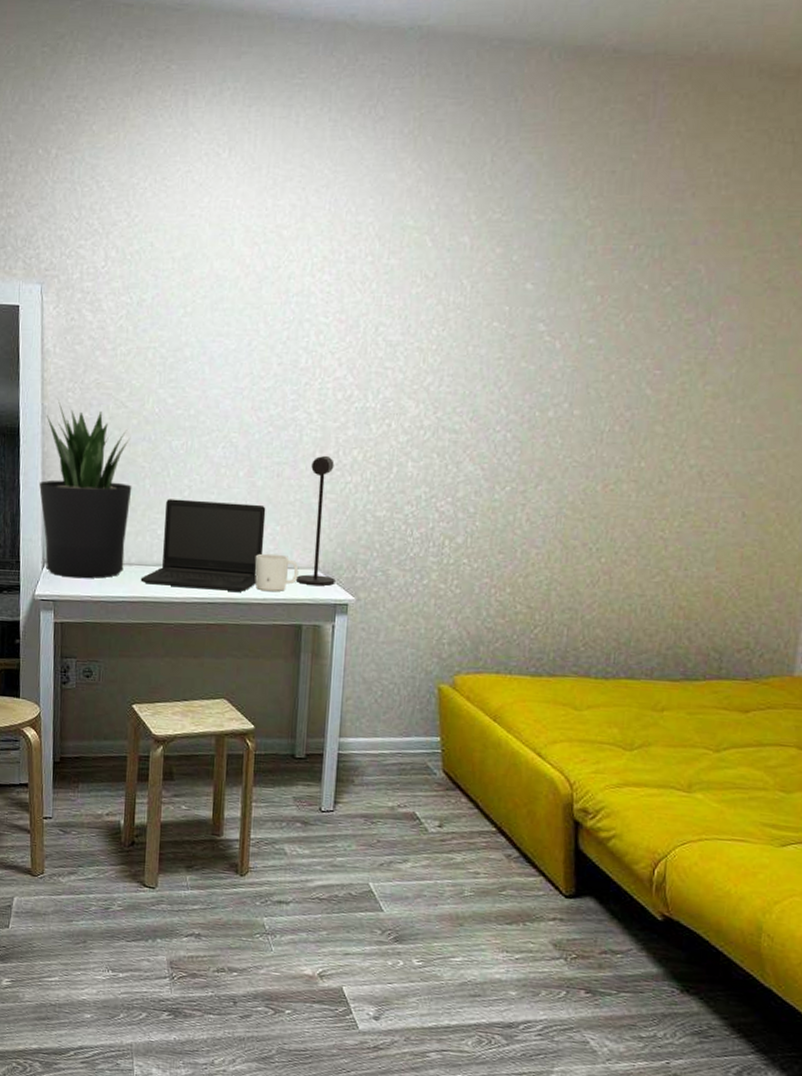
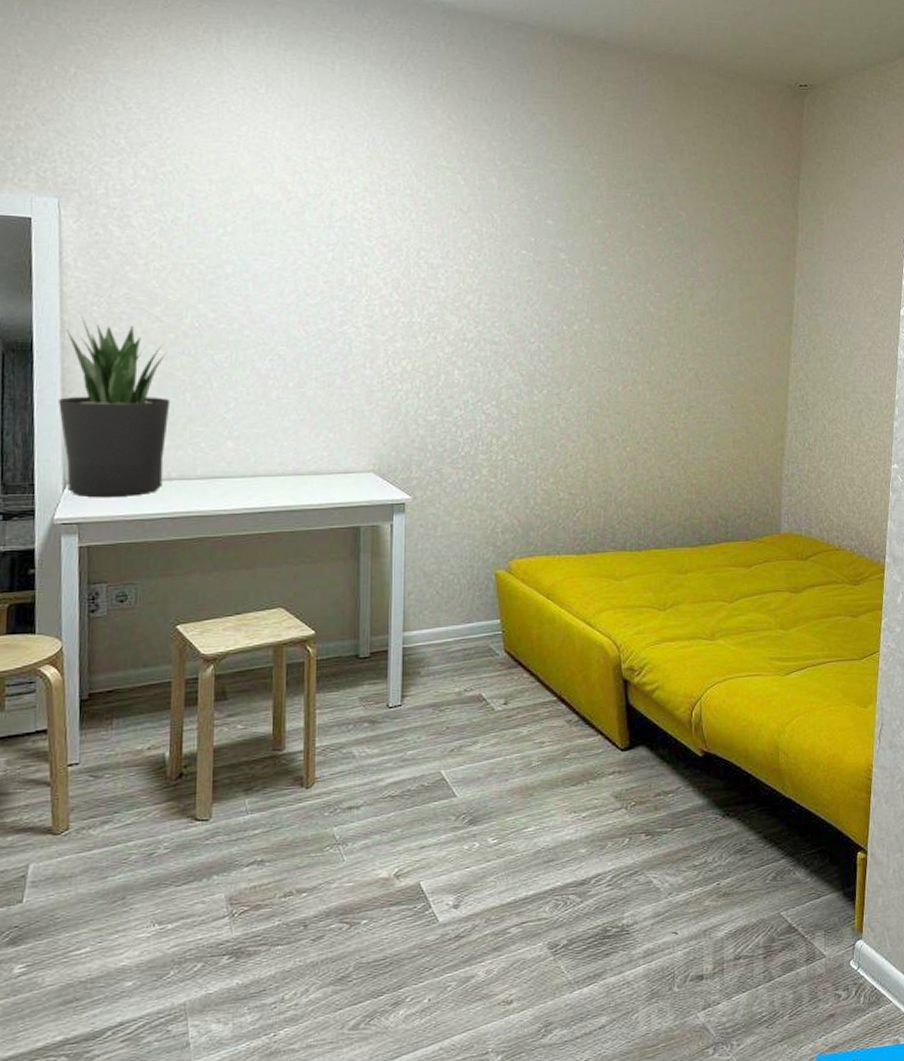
laptop: present [140,499,266,592] -> none [182,411,318,499]
mug: present [254,553,299,591] -> none [308,460,354,496]
desk lamp: present [295,455,335,586] -> none [351,365,391,487]

